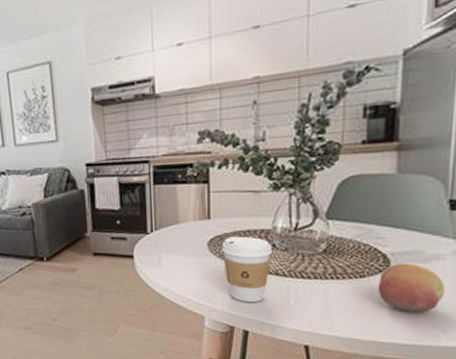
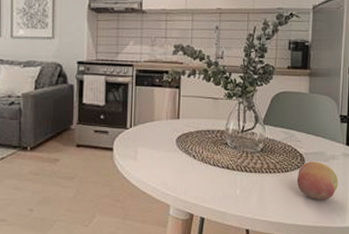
coffee cup: present [222,236,272,302] -> none [187,135,225,192]

